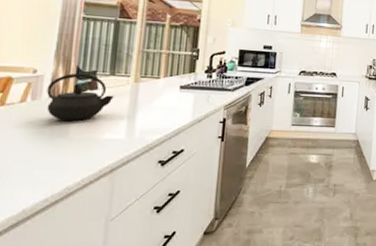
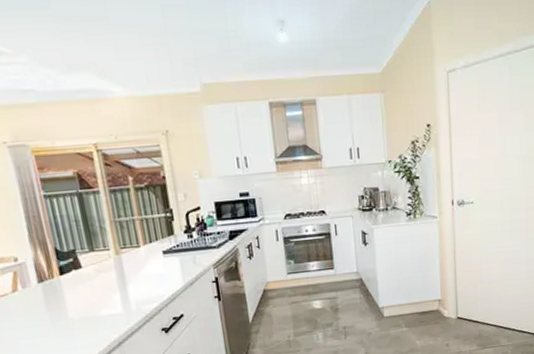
kettle: present [47,73,114,121] -> none [32,253,100,304]

